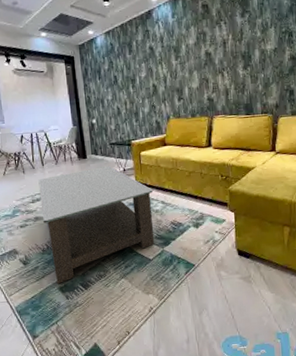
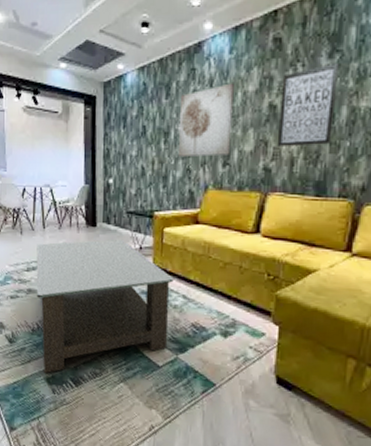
wall art: none [141,39,183,96] -> present [179,83,234,157]
wall art: none [212,20,252,82] -> present [276,64,339,147]

